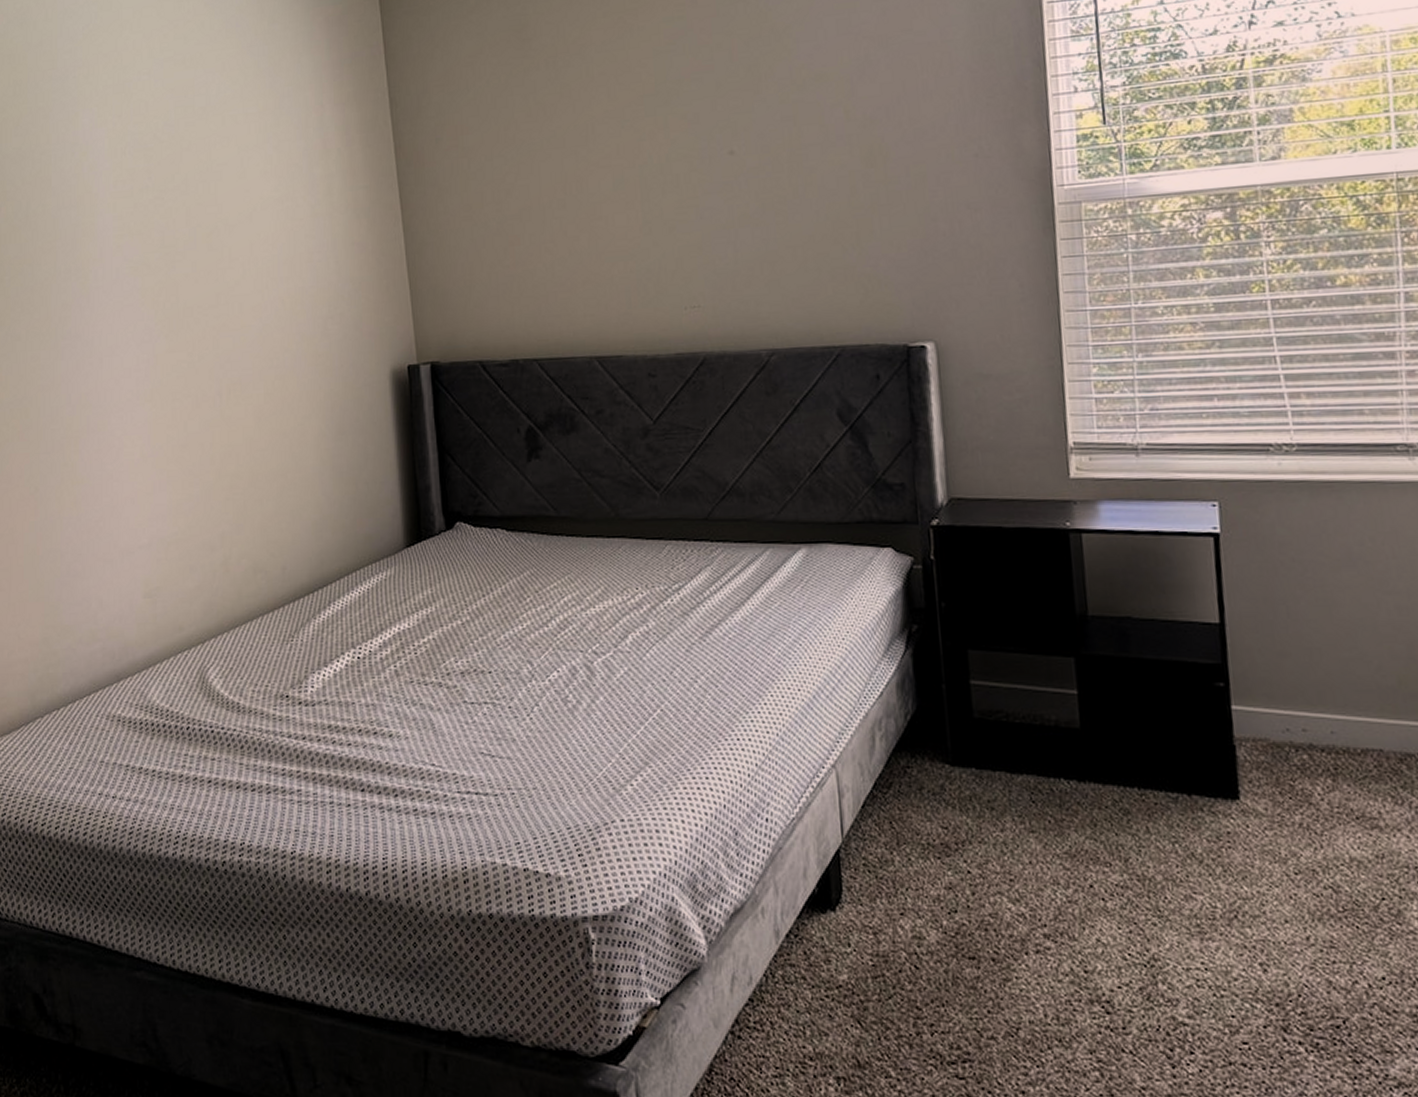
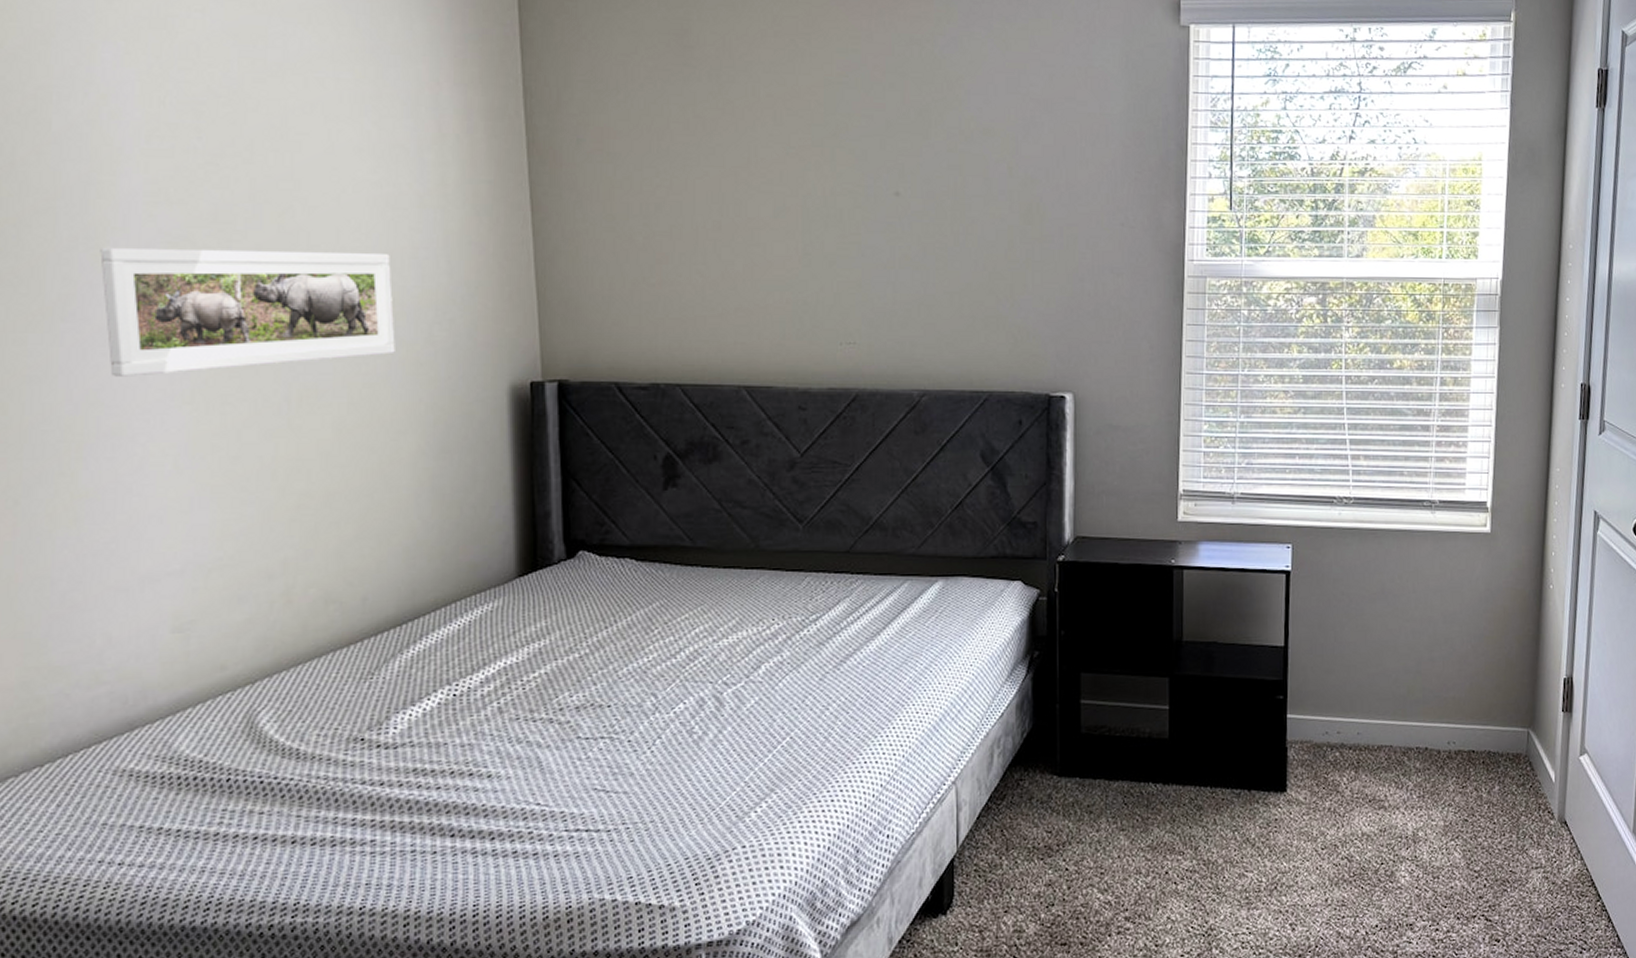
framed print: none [86,260,299,382] -> present [100,247,395,377]

